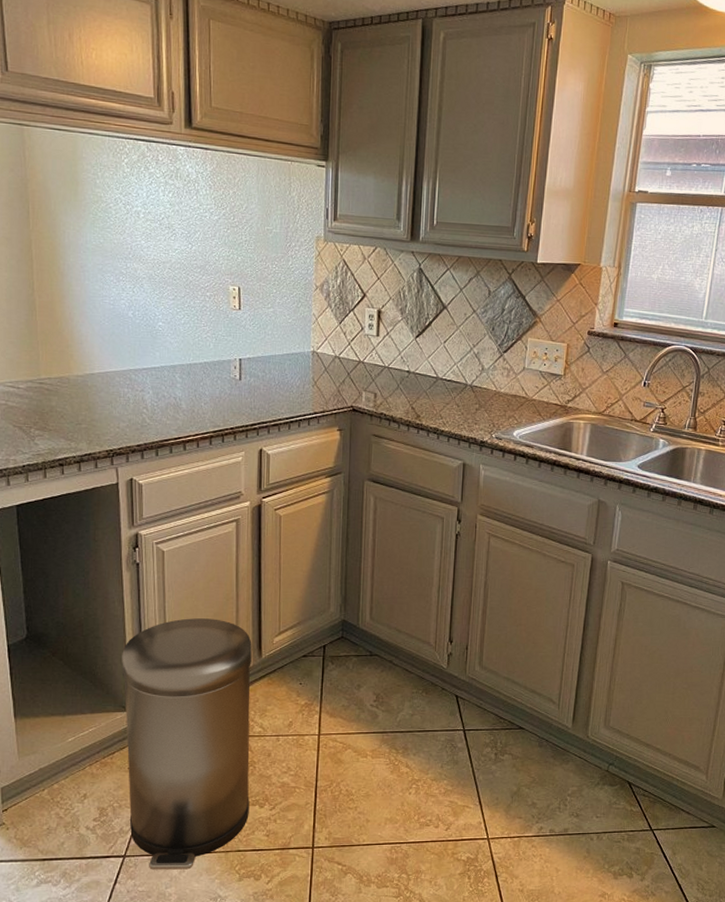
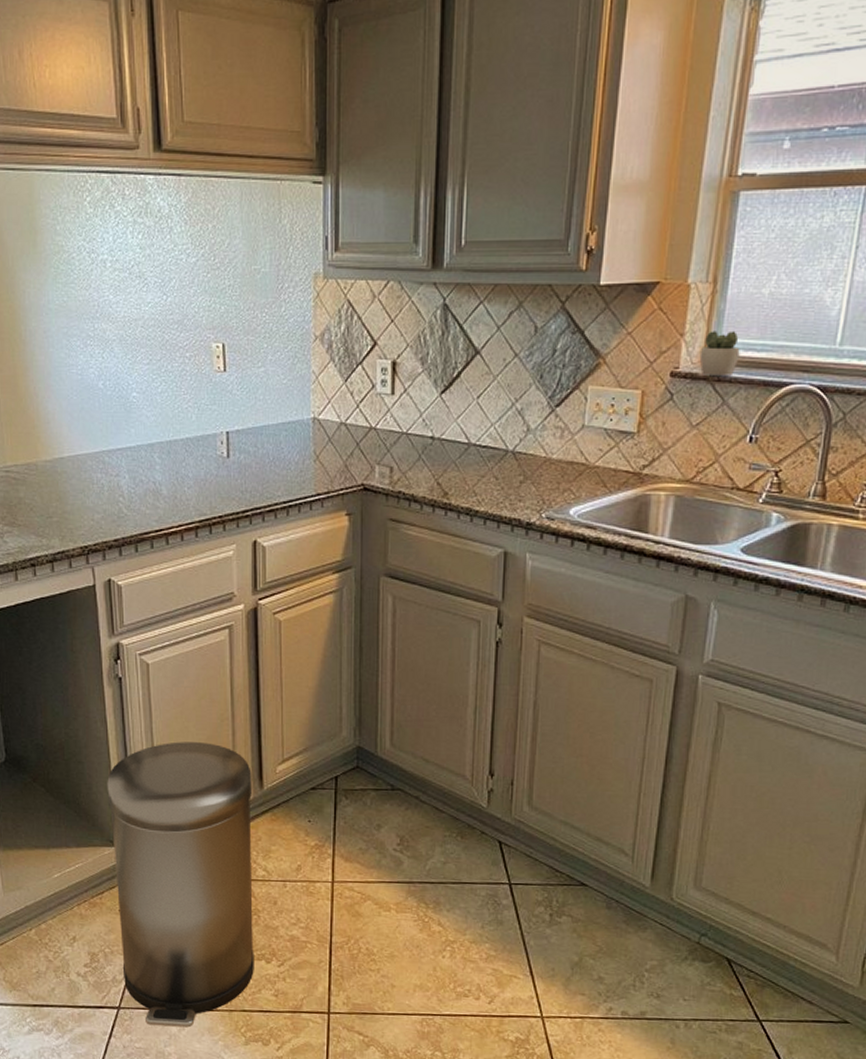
succulent plant: none [608,302,637,336] -> present [699,330,740,375]

